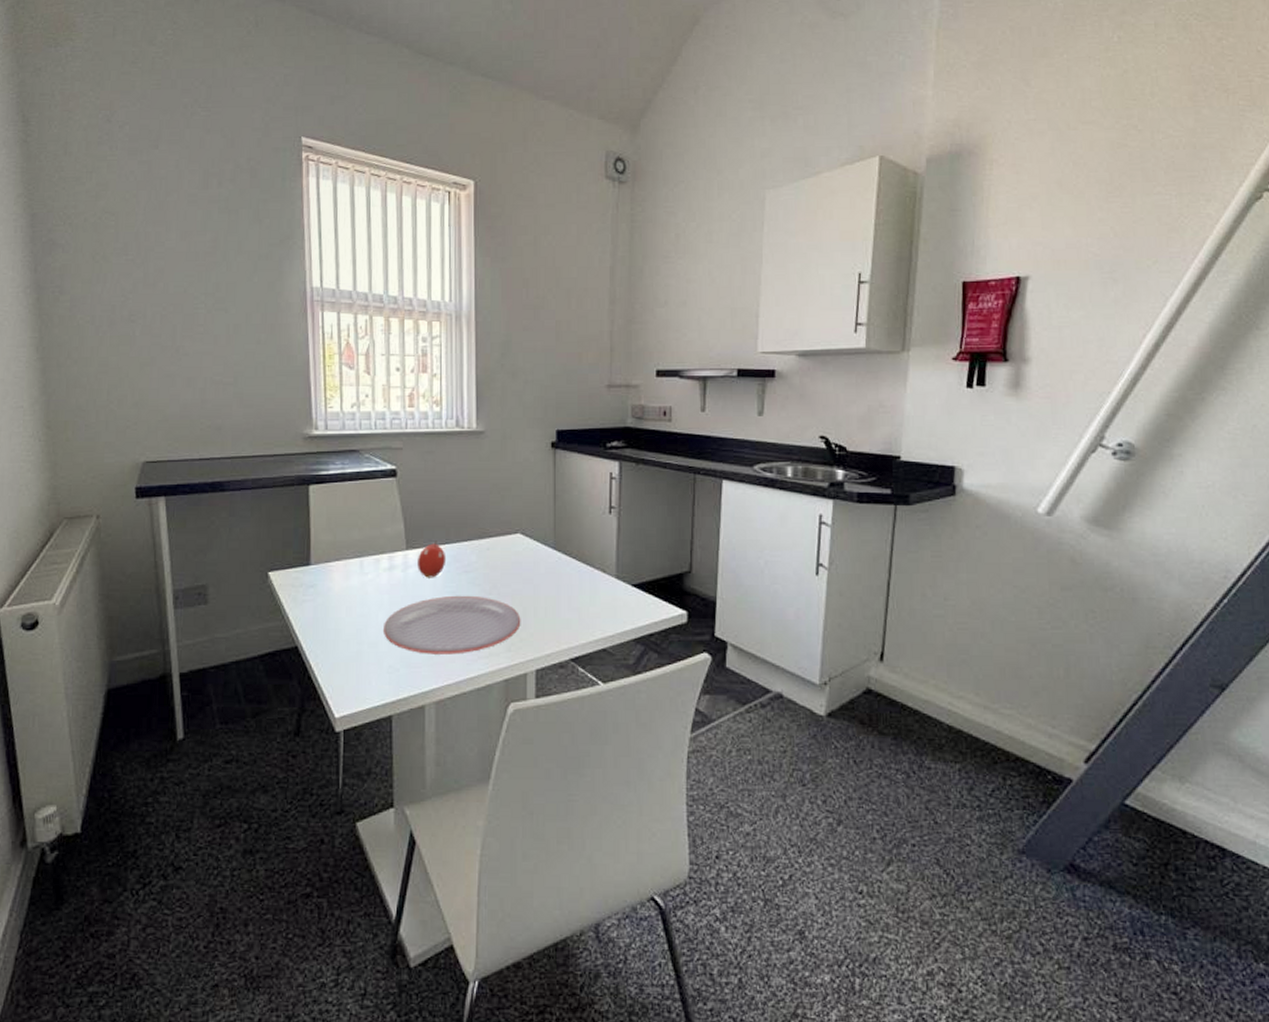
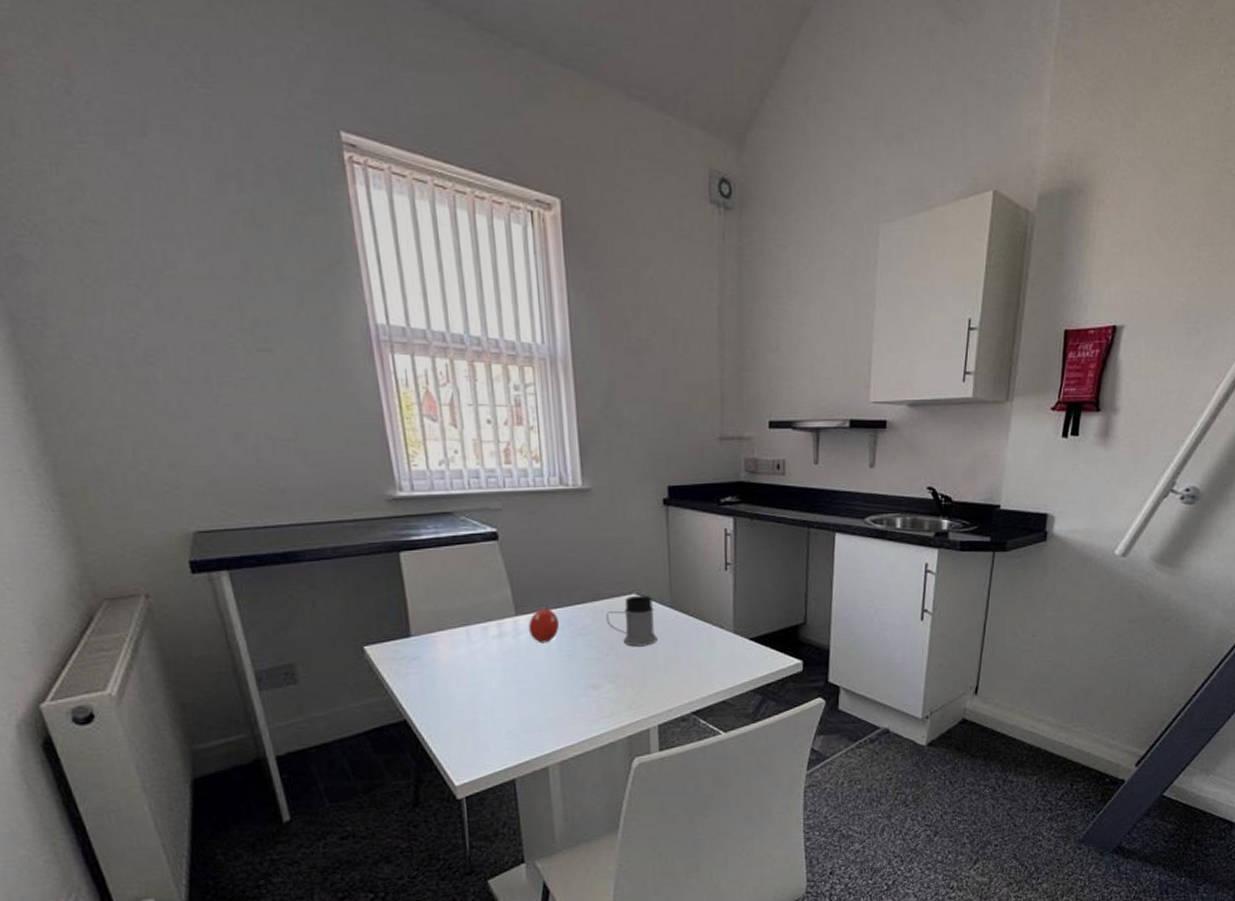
plate: present [382,595,521,655] -> none [497,658,641,718]
mug: none [491,535,539,587] -> present [606,595,657,647]

